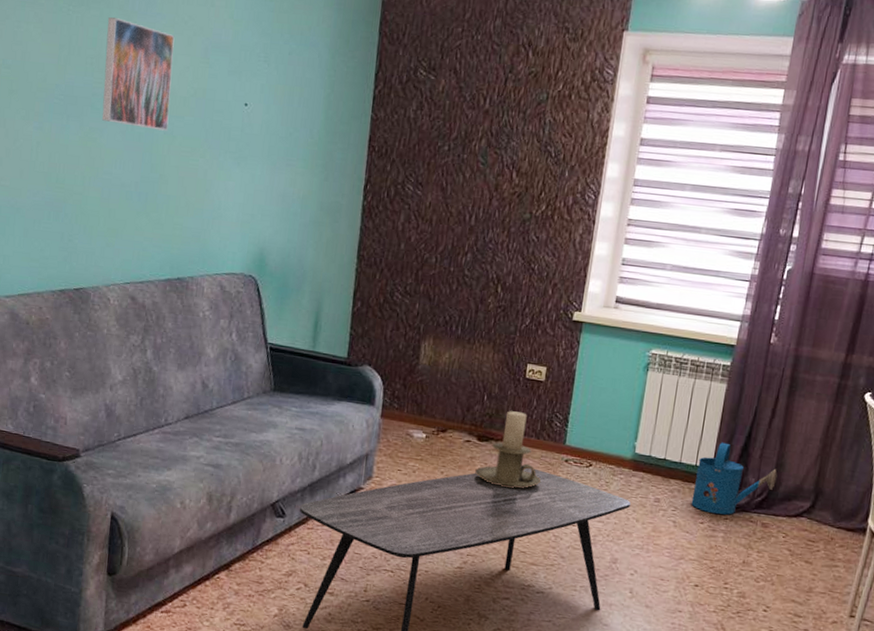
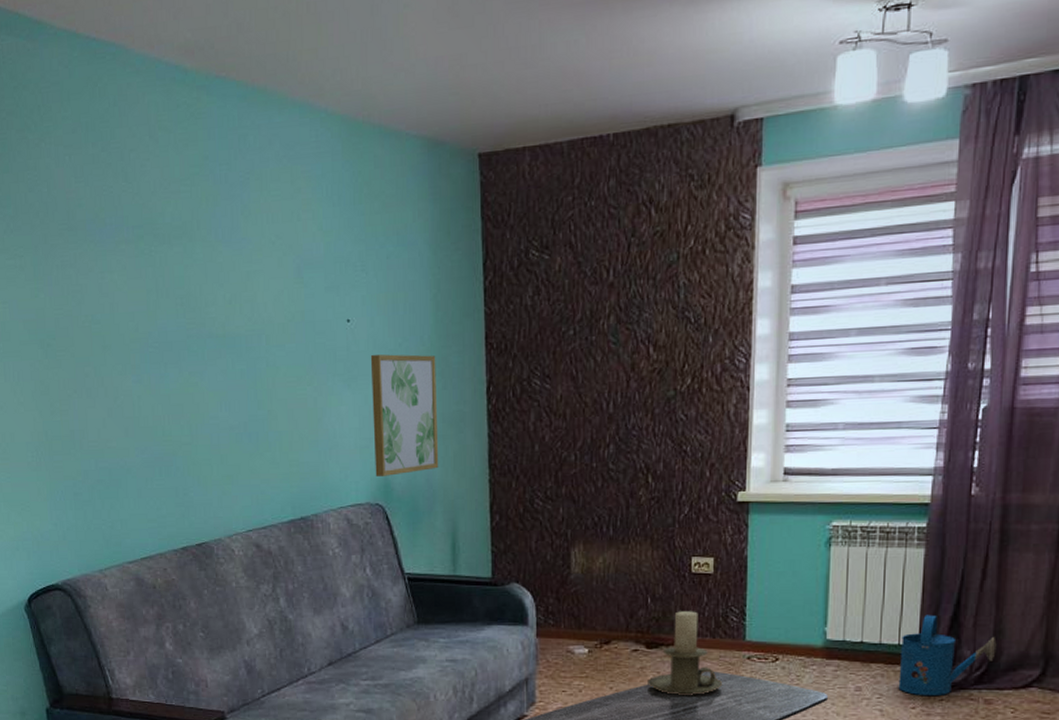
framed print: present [102,17,175,131] -> none [192,251,270,364]
wall art: none [252,139,322,252] -> present [370,354,439,476]

